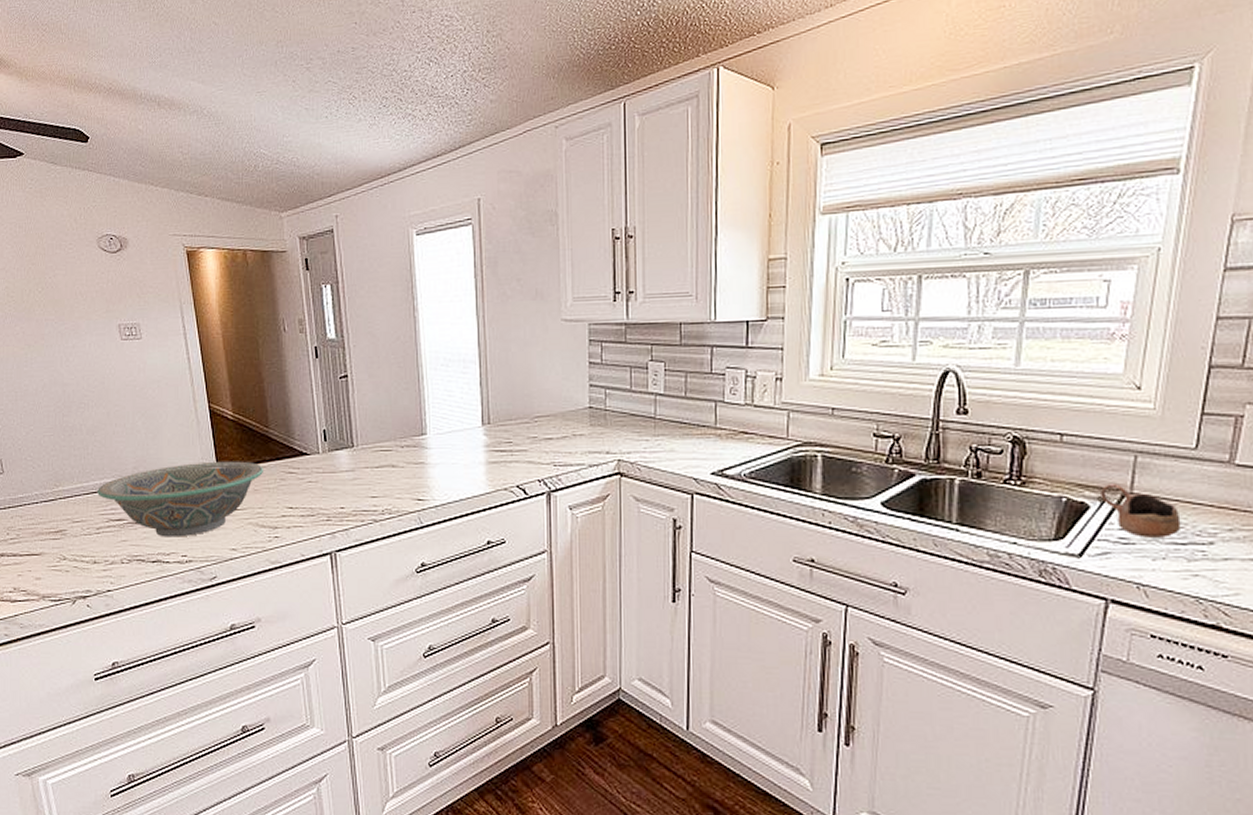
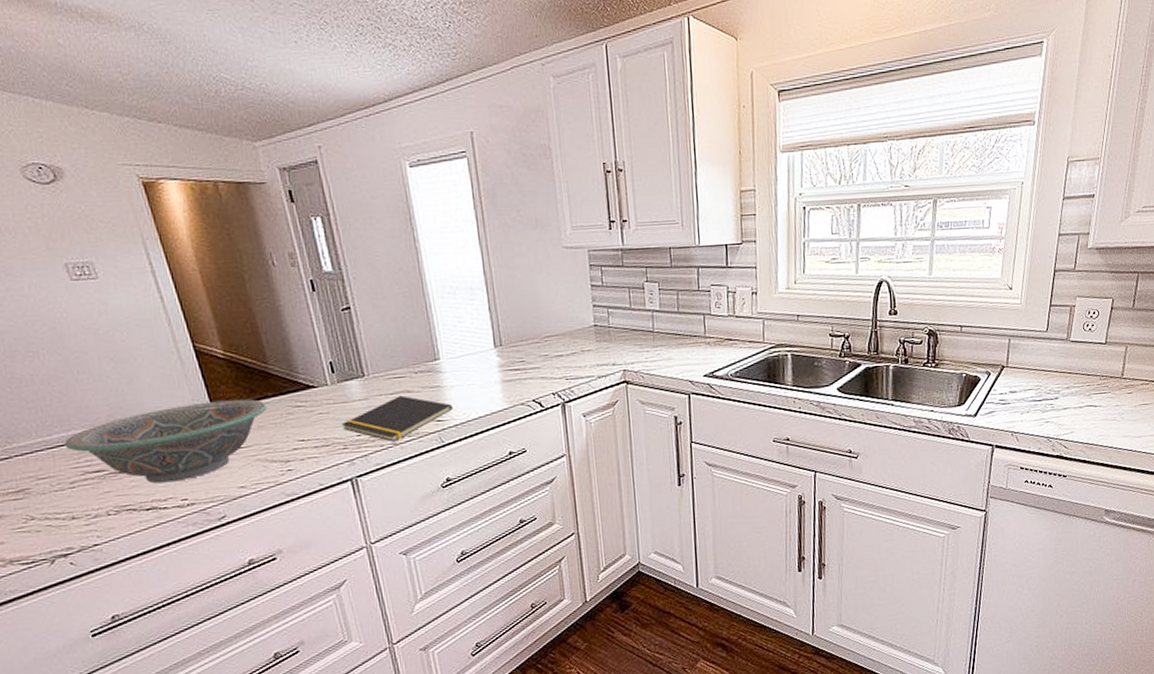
notepad: none [328,470,435,518] -> present [342,395,454,442]
cup: present [1101,484,1181,538] -> none [988,360,1038,399]

